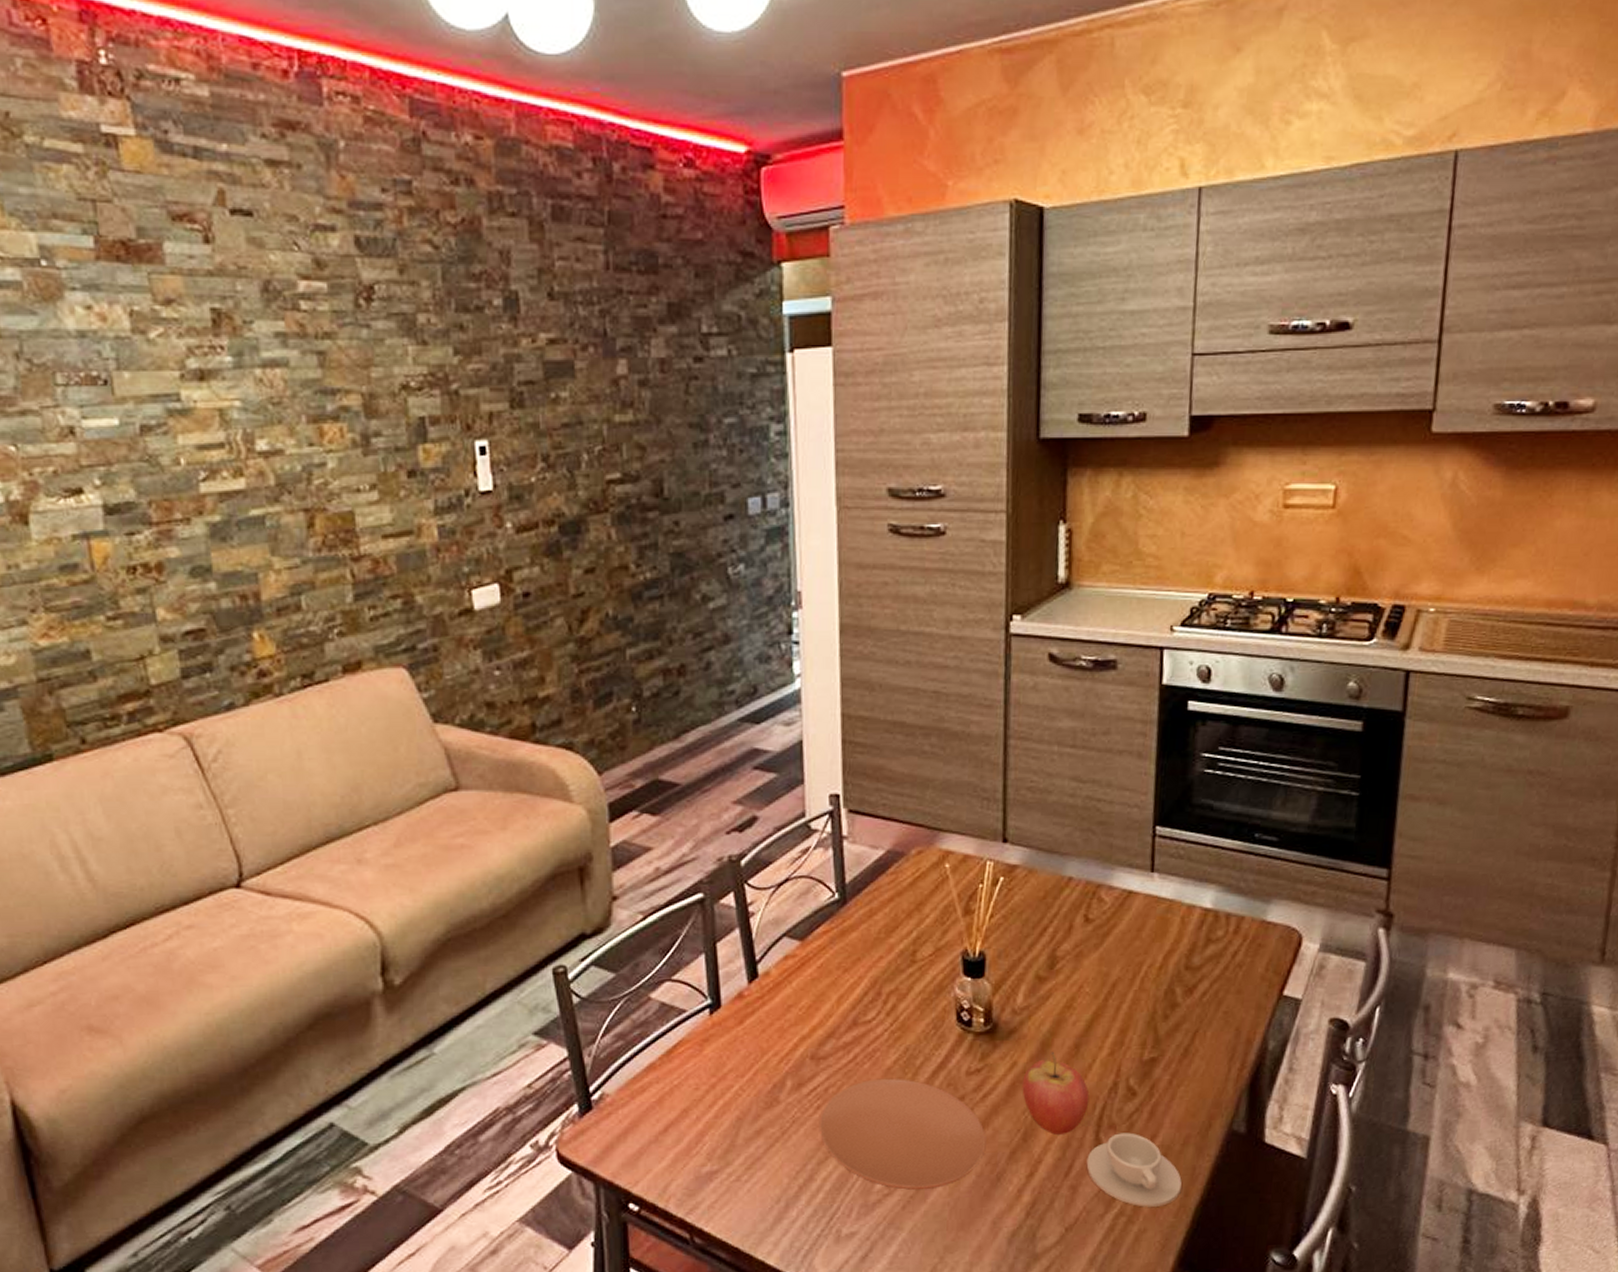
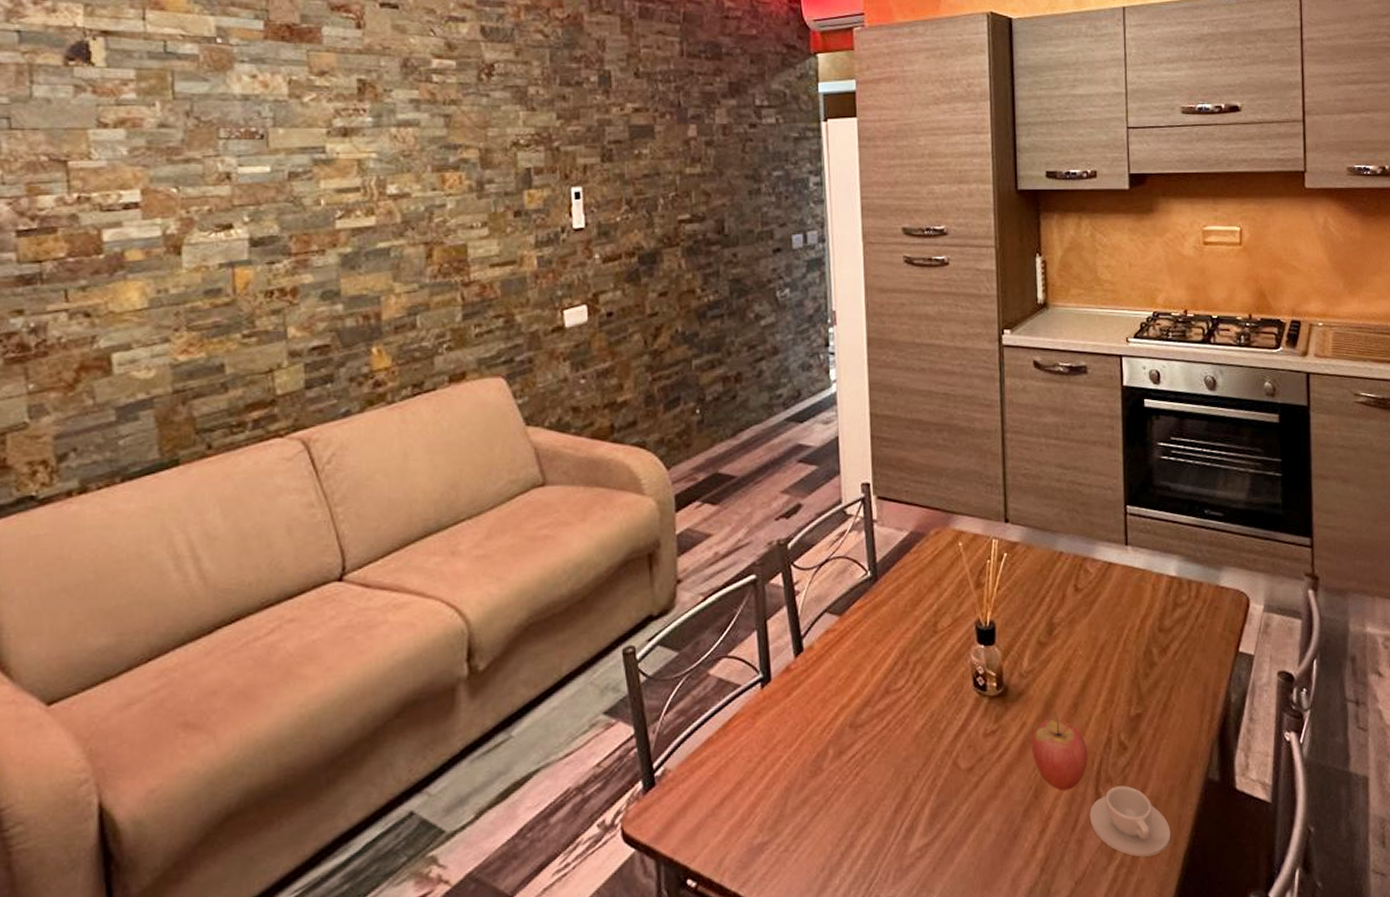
plate: present [819,1078,986,1190] -> none [858,742,1003,852]

